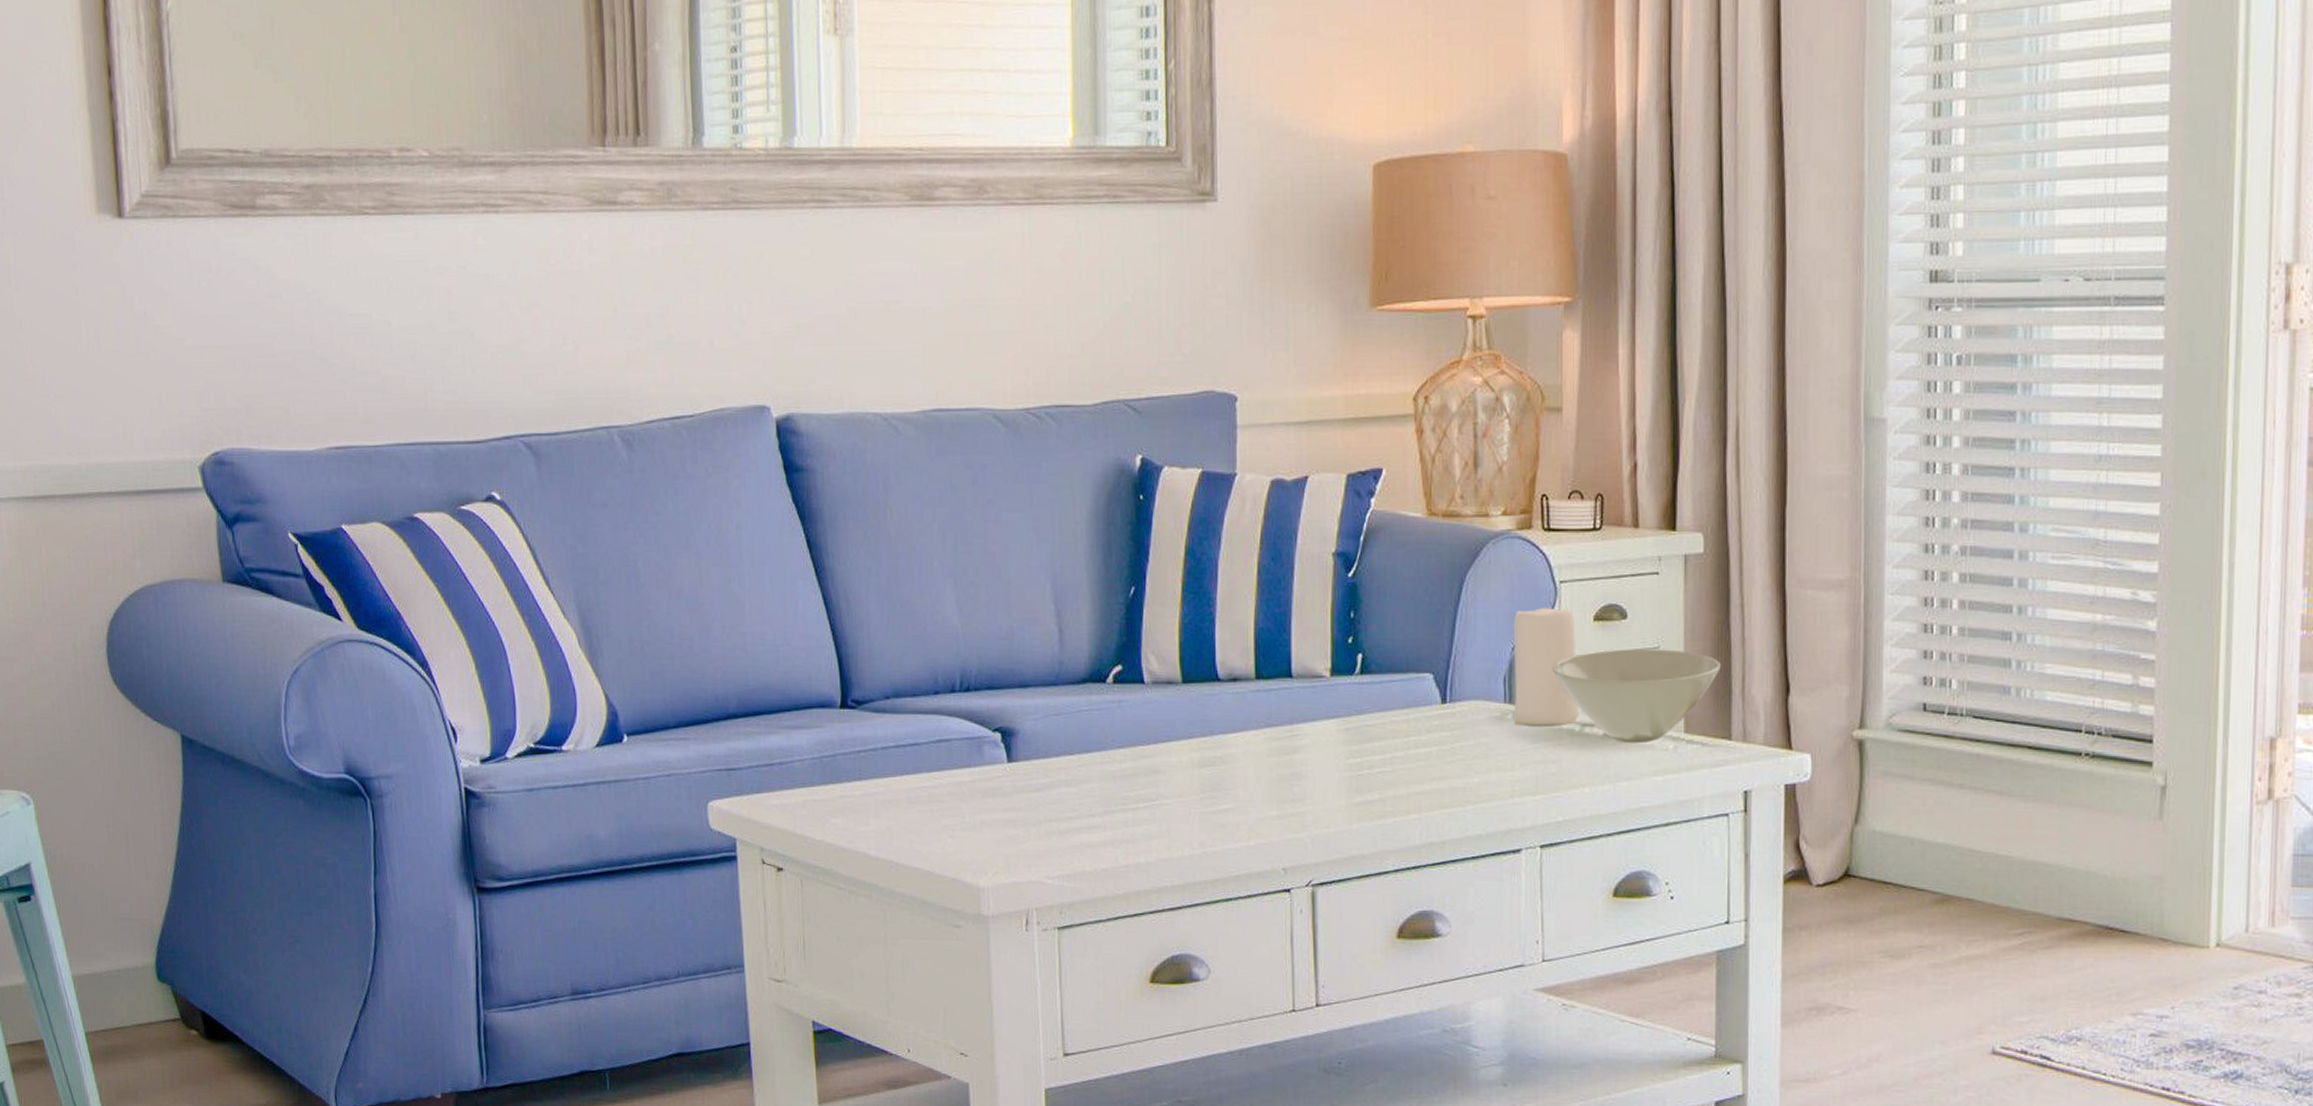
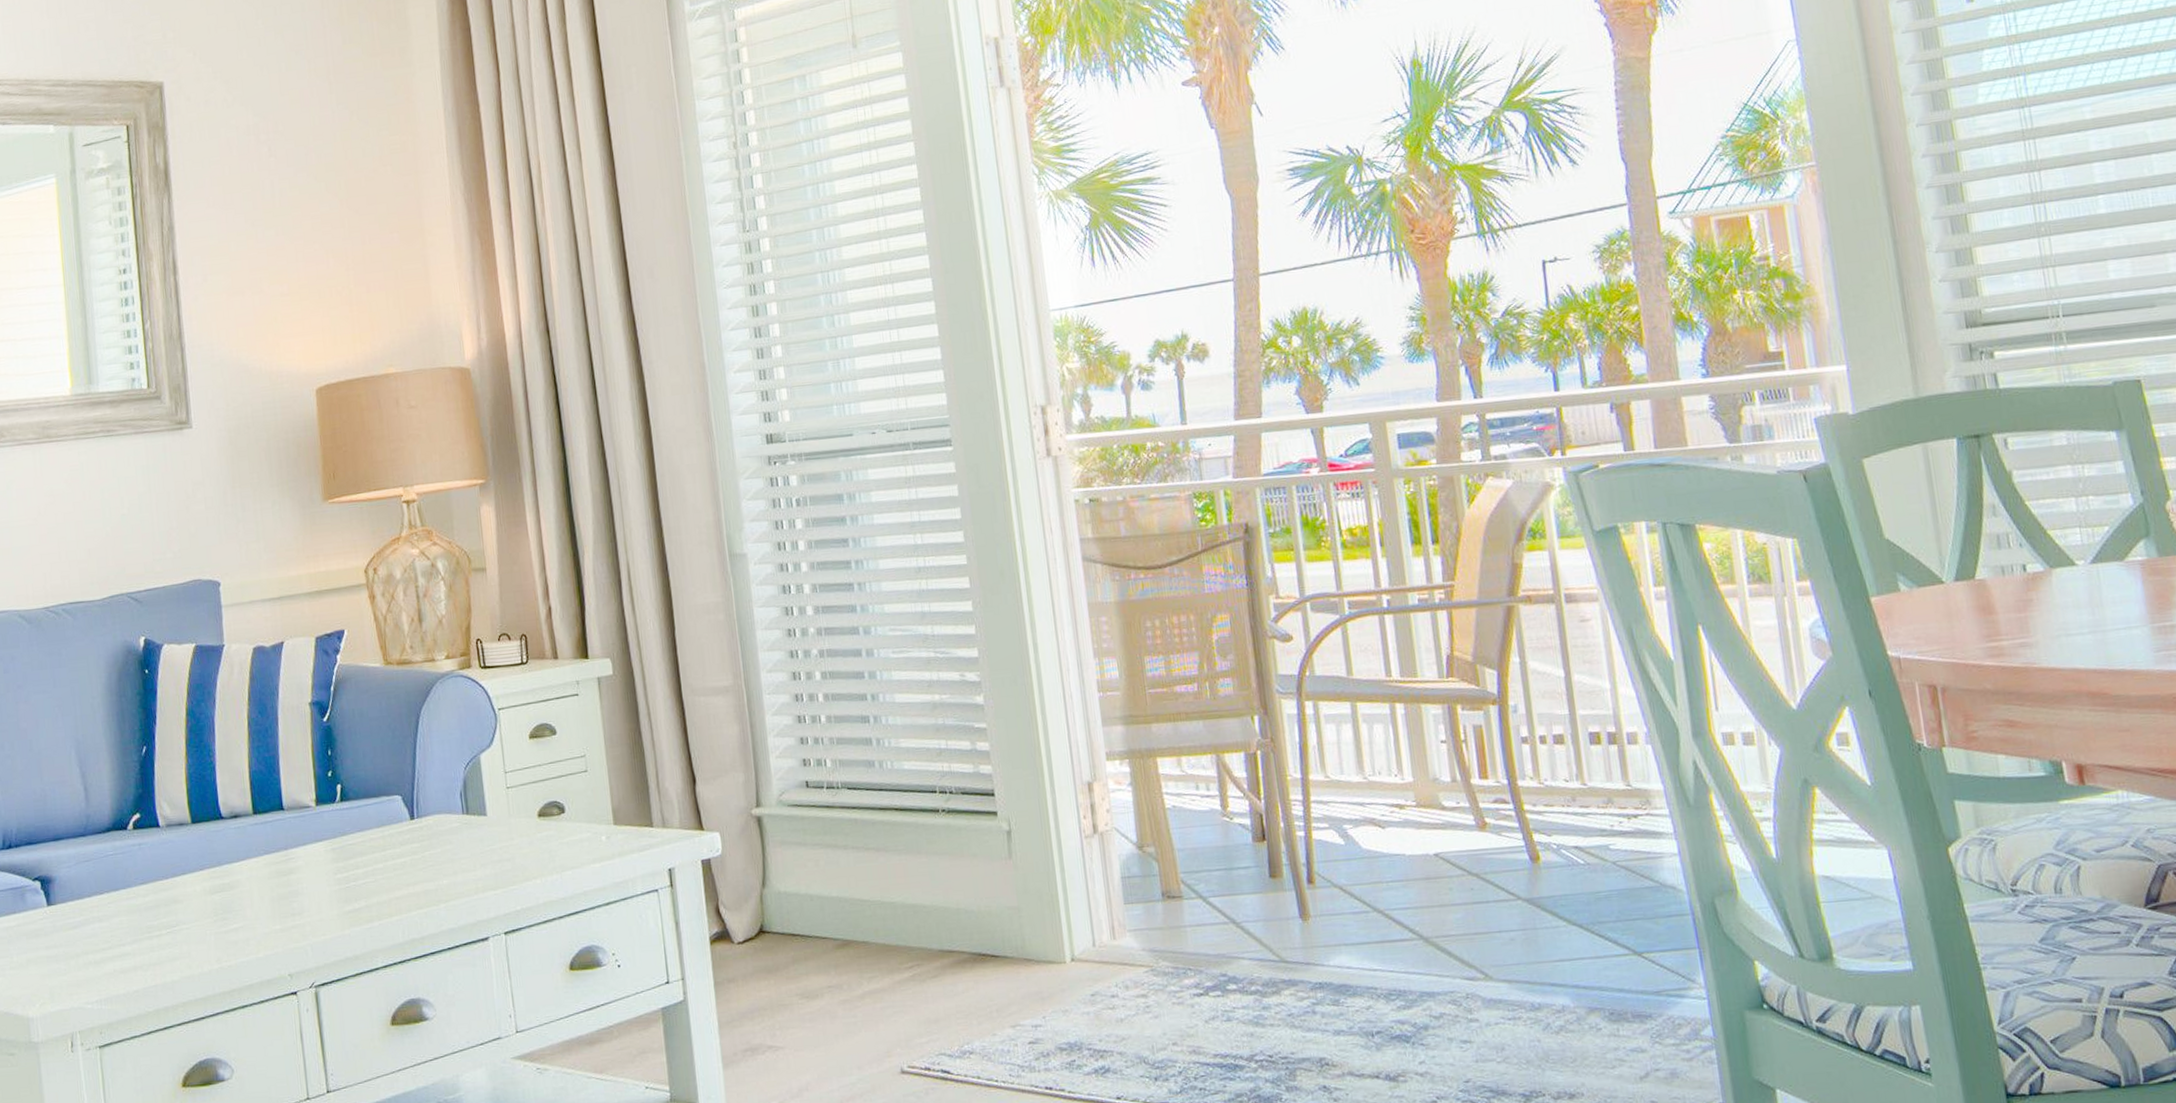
candle: present [1513,608,1578,728] -> none [463,730,525,833]
bowl: present [1552,649,1720,744] -> none [499,756,637,839]

